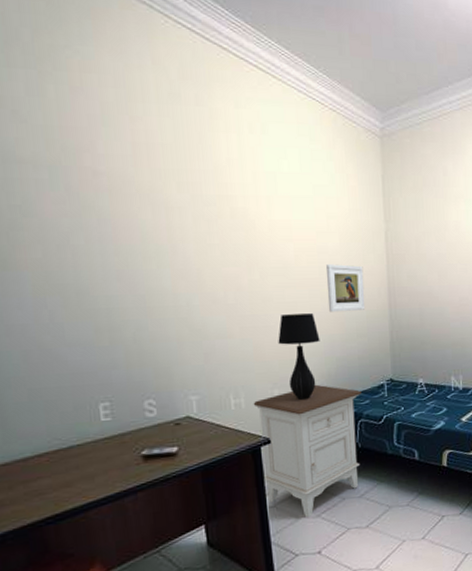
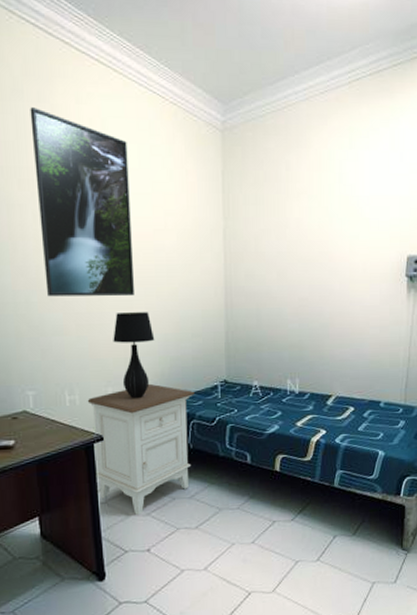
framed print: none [188,111,300,300] -> present [30,107,135,297]
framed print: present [325,264,365,313] -> none [162,262,201,312]

